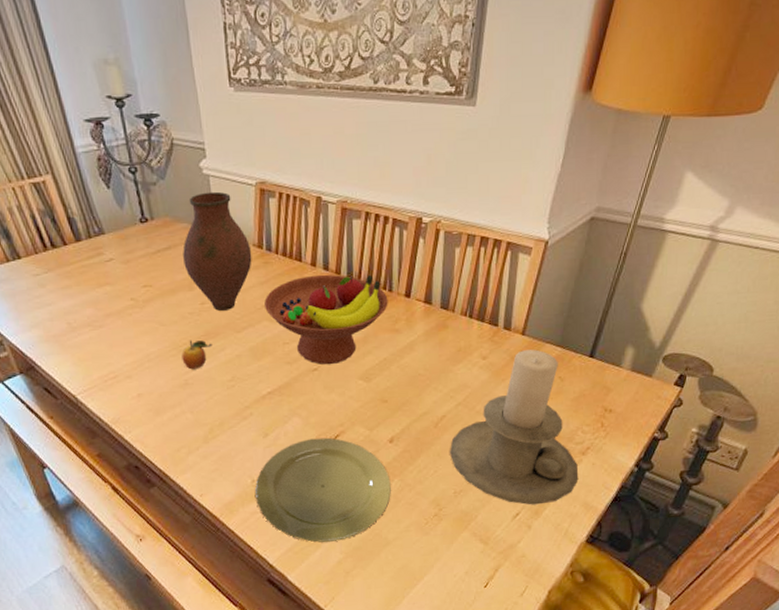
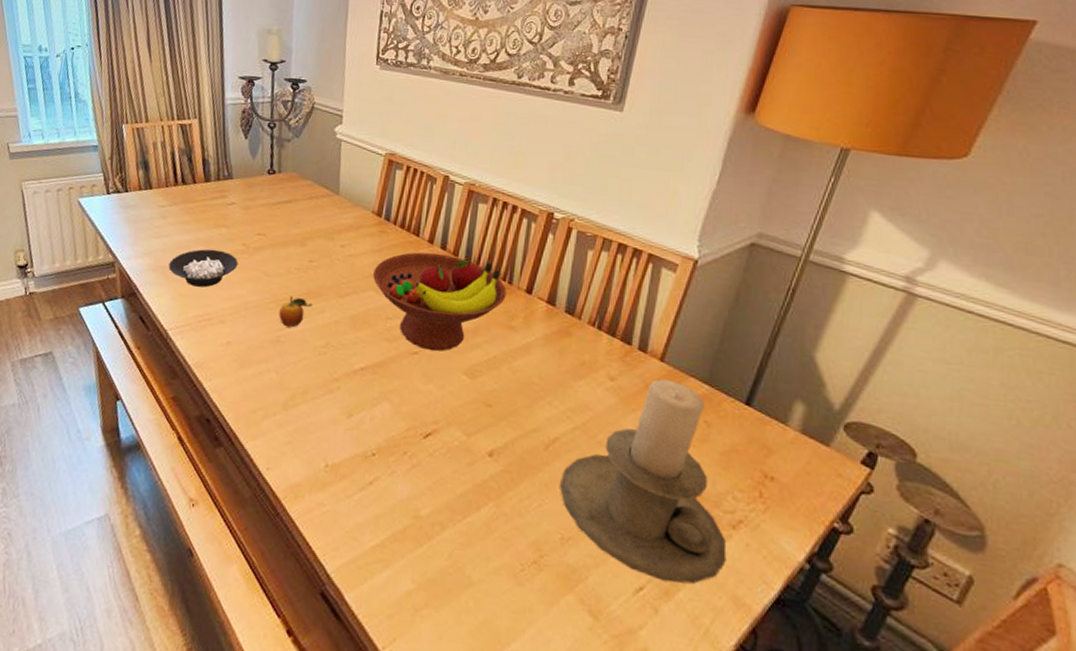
cereal bowl: none [60,308,131,349] -> present [168,249,238,288]
vase: present [183,191,252,311] -> none [300,155,370,273]
plate: present [255,437,391,543] -> none [325,430,484,566]

